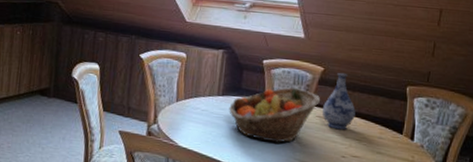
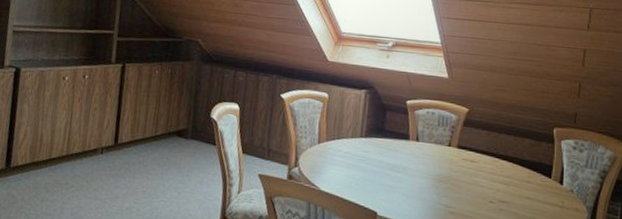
fruit basket: present [229,87,321,143] -> none [372,129,467,187]
vase: present [322,73,356,130] -> none [468,114,502,174]

